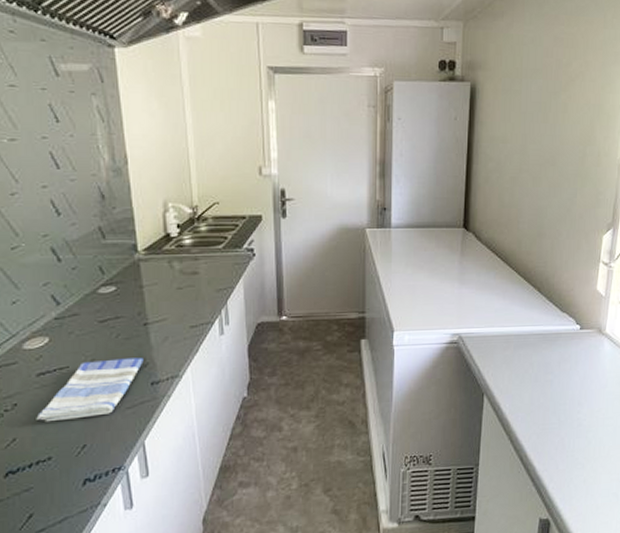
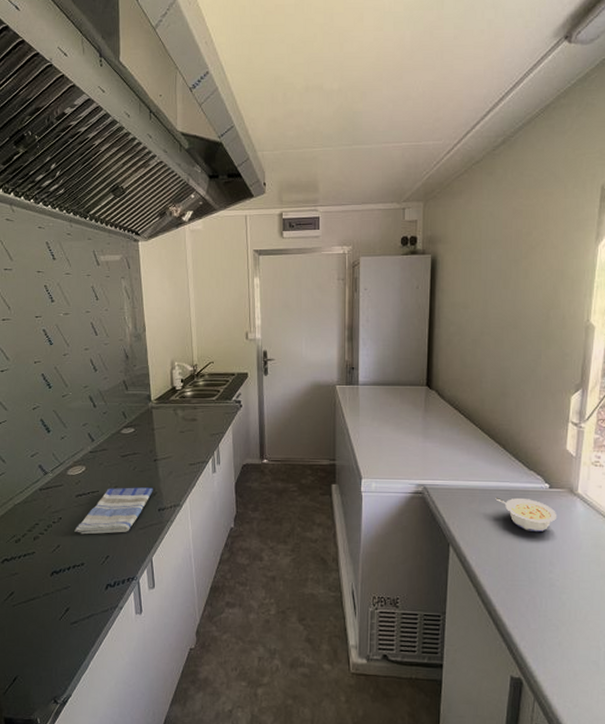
legume: none [529,341,587,374] -> present [495,497,558,532]

